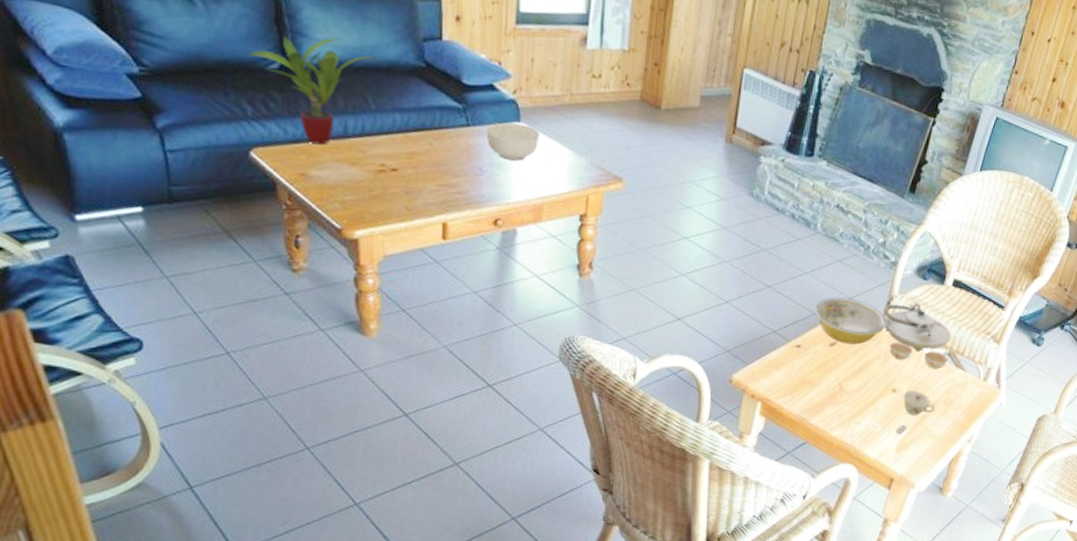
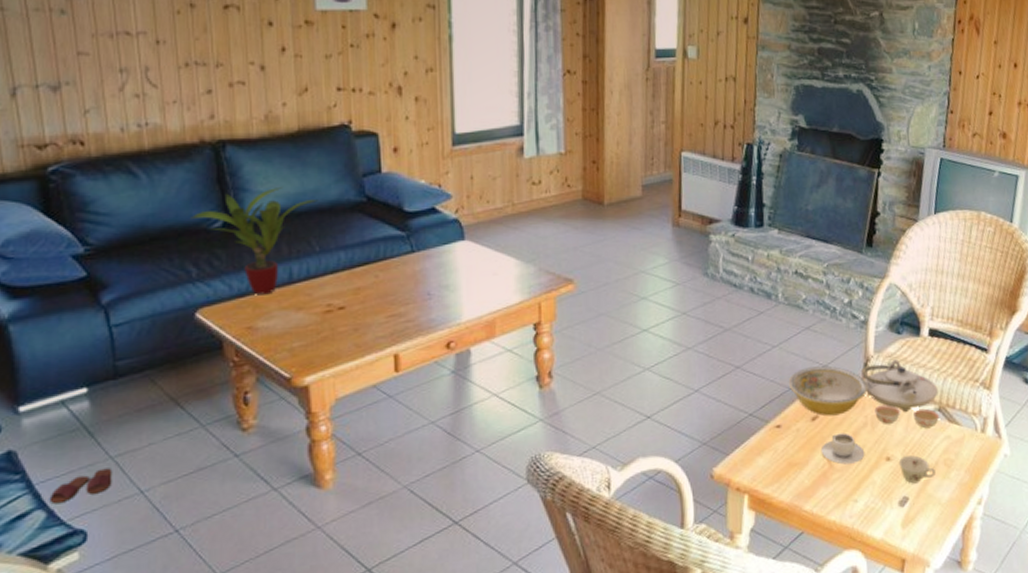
slippers: none [106,285,167,312] -> present [49,468,113,504]
bowl: present [486,122,541,161] -> none [431,242,486,280]
teacup: none [833,361,874,390] -> present [820,433,865,465]

